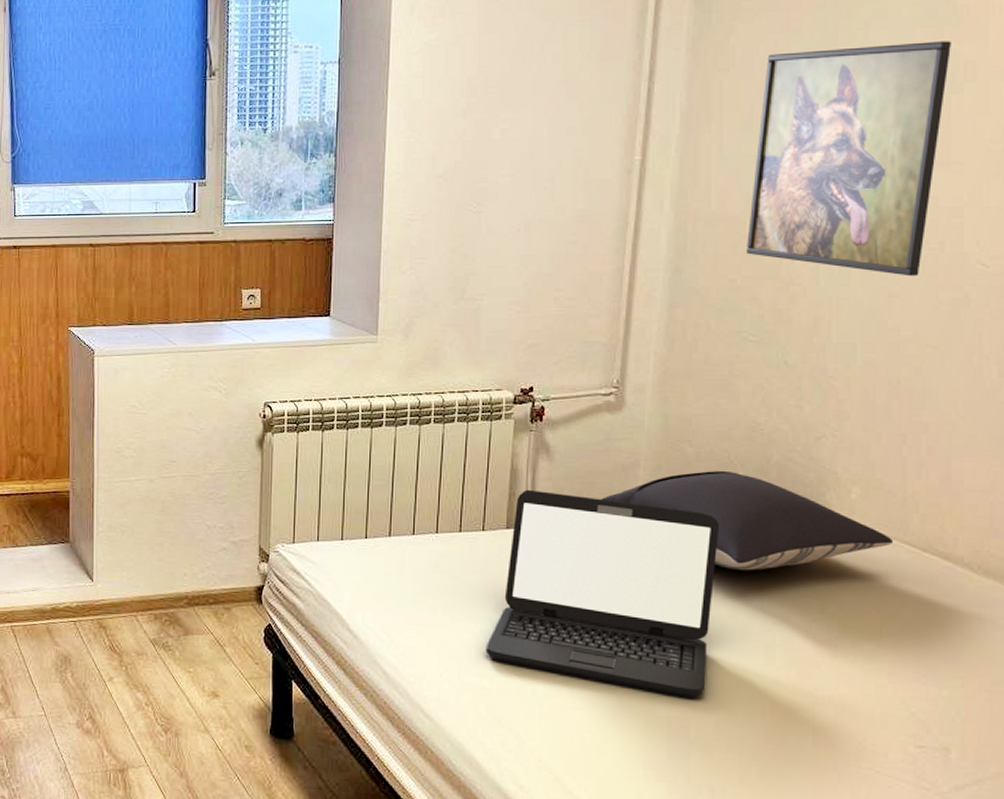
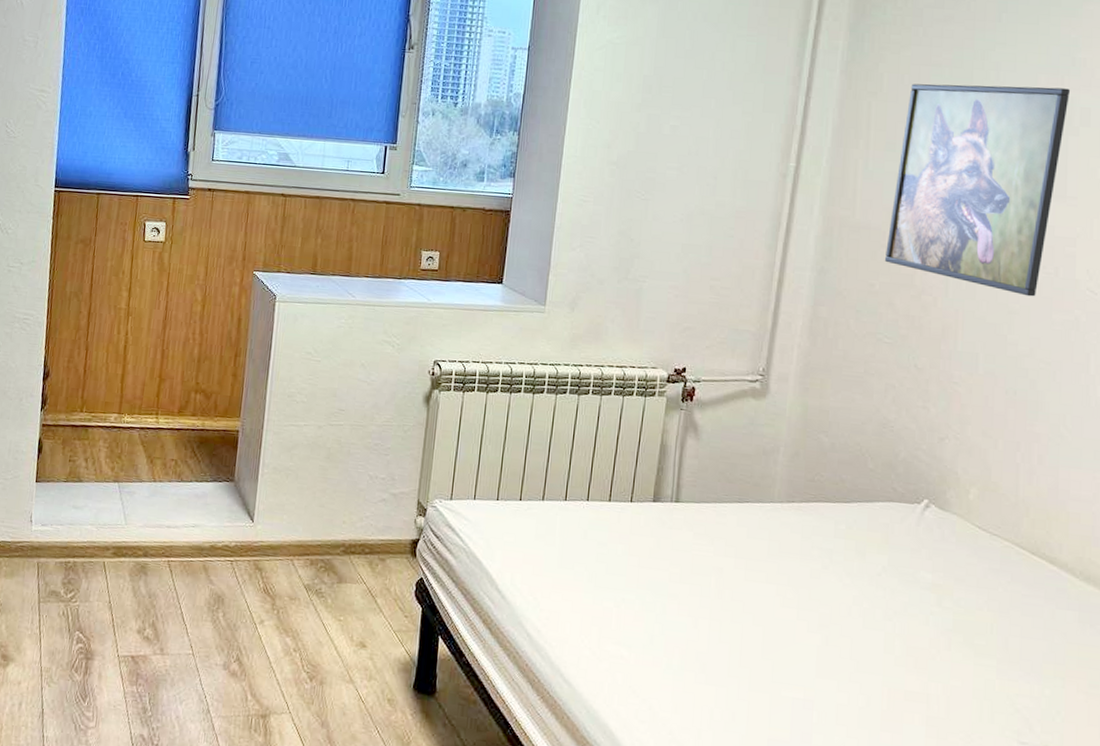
laptop: present [485,489,719,700] -> none [626,465,849,682]
pillow: present [601,471,893,571] -> none [742,461,1005,561]

